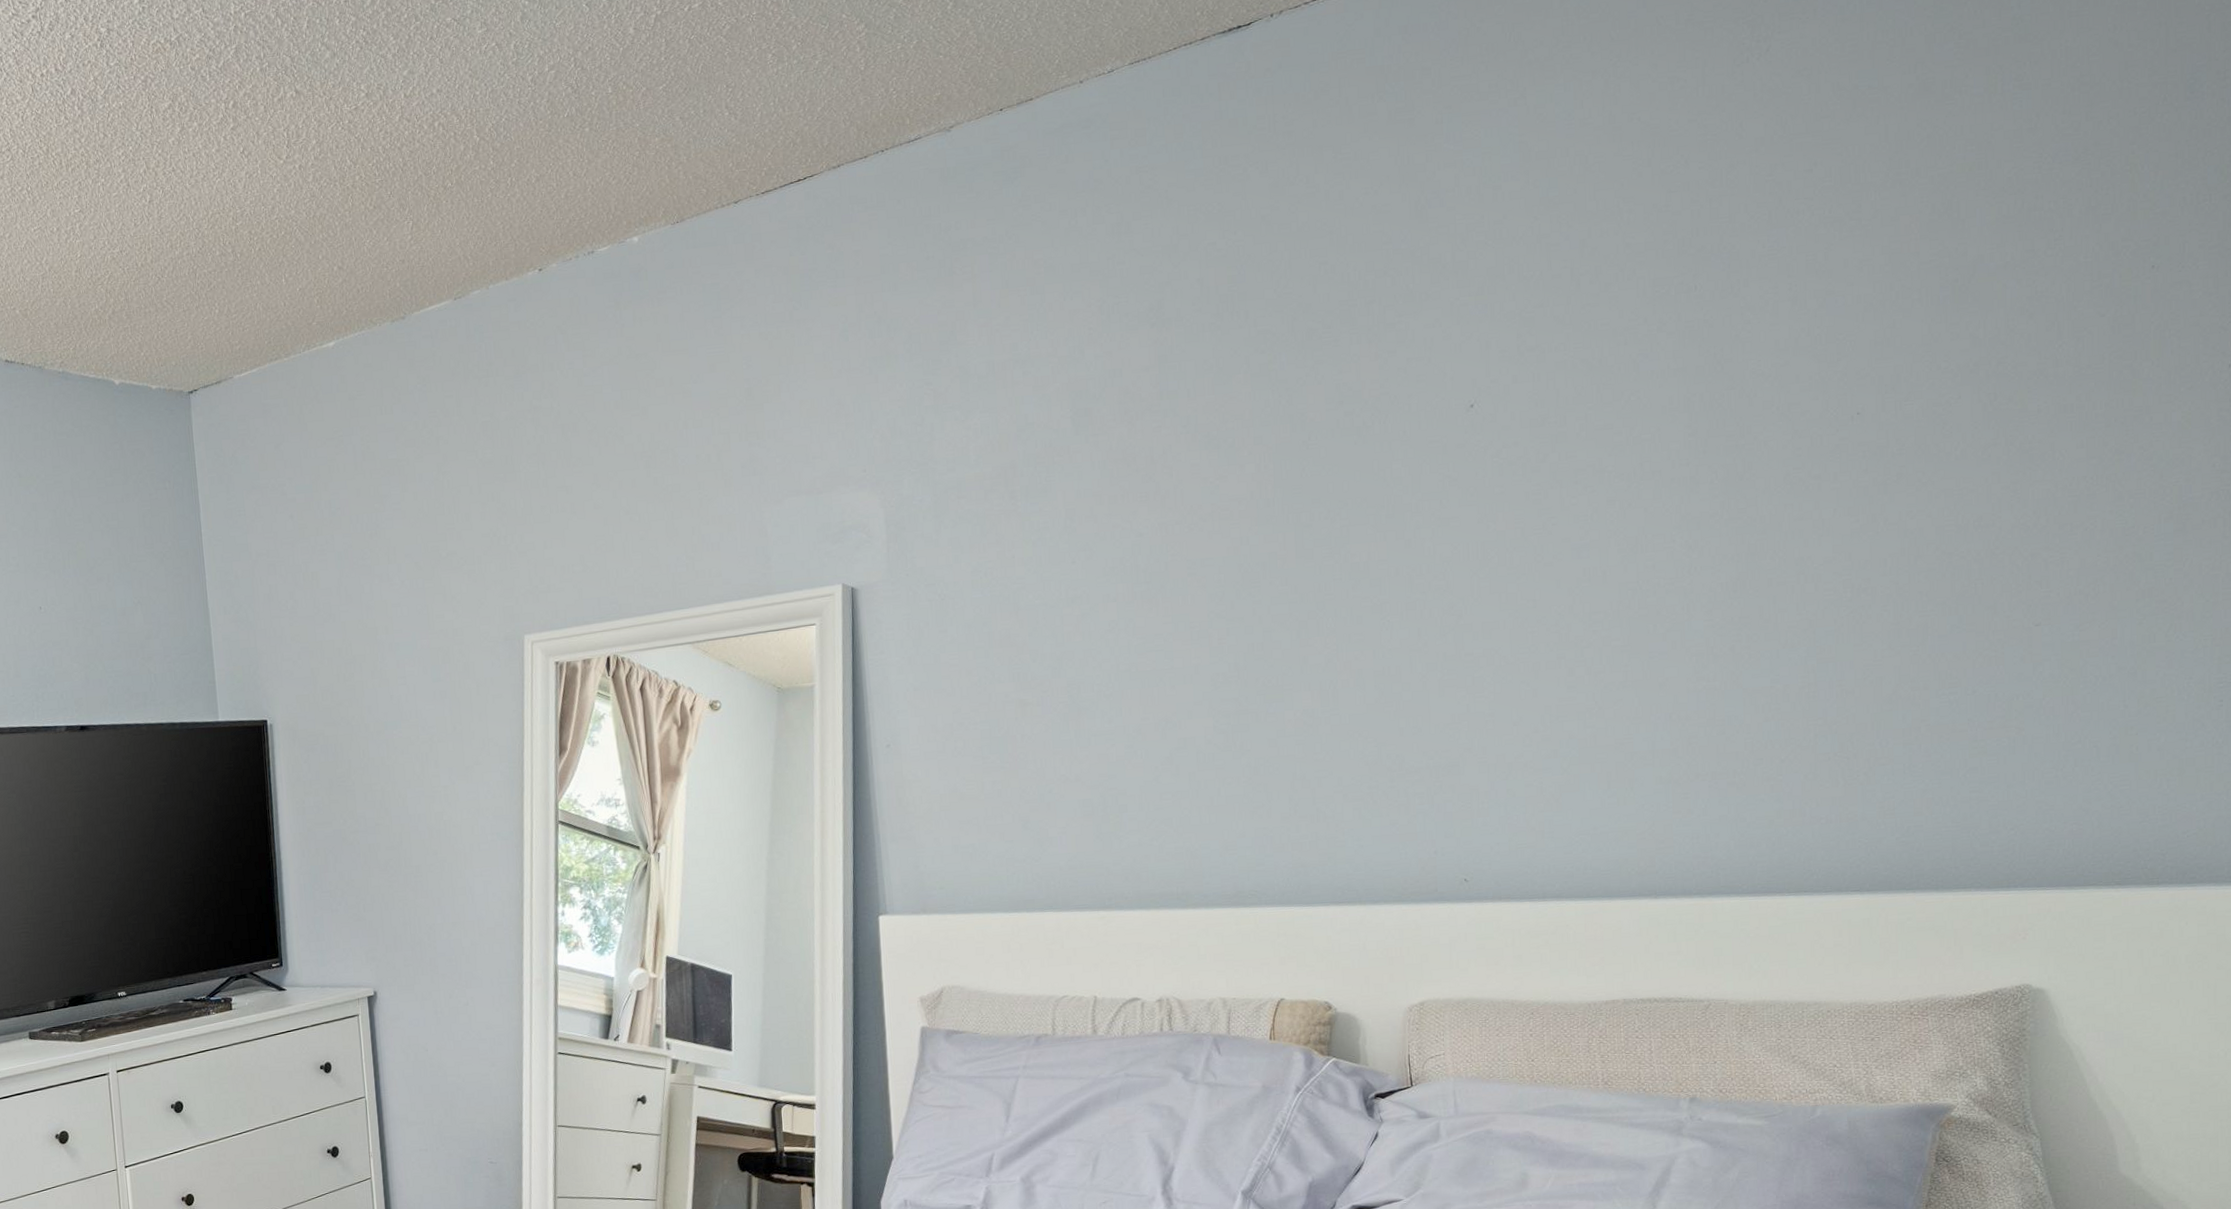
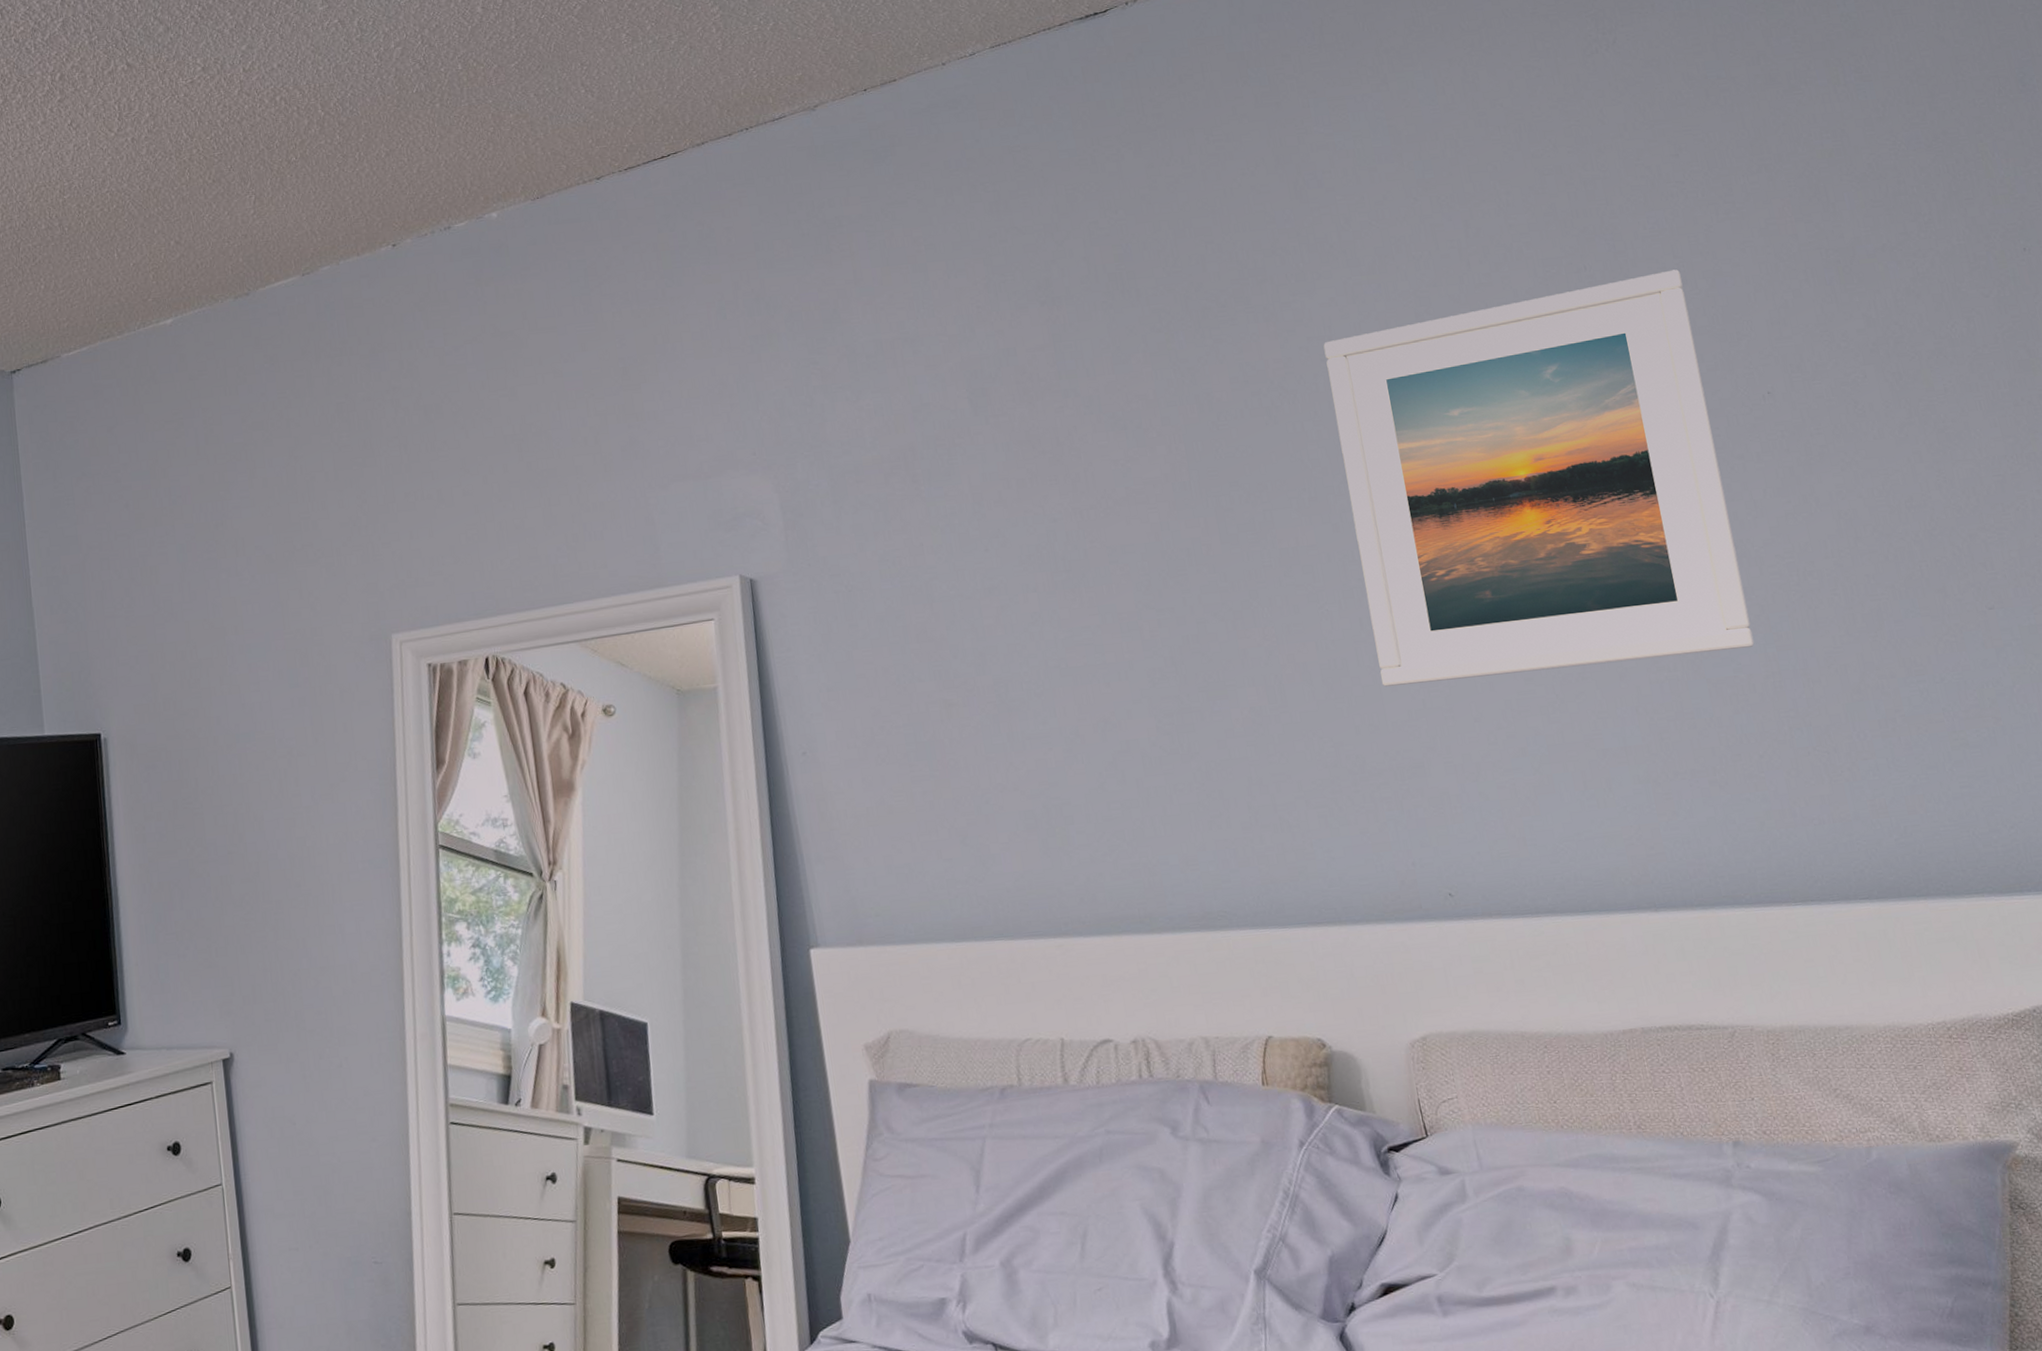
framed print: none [1421,289,1796,692] -> present [1323,269,1755,687]

